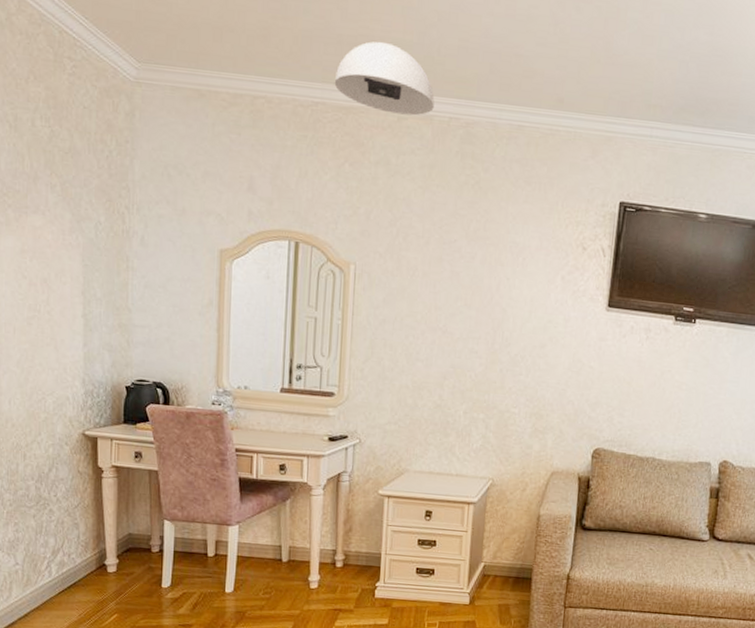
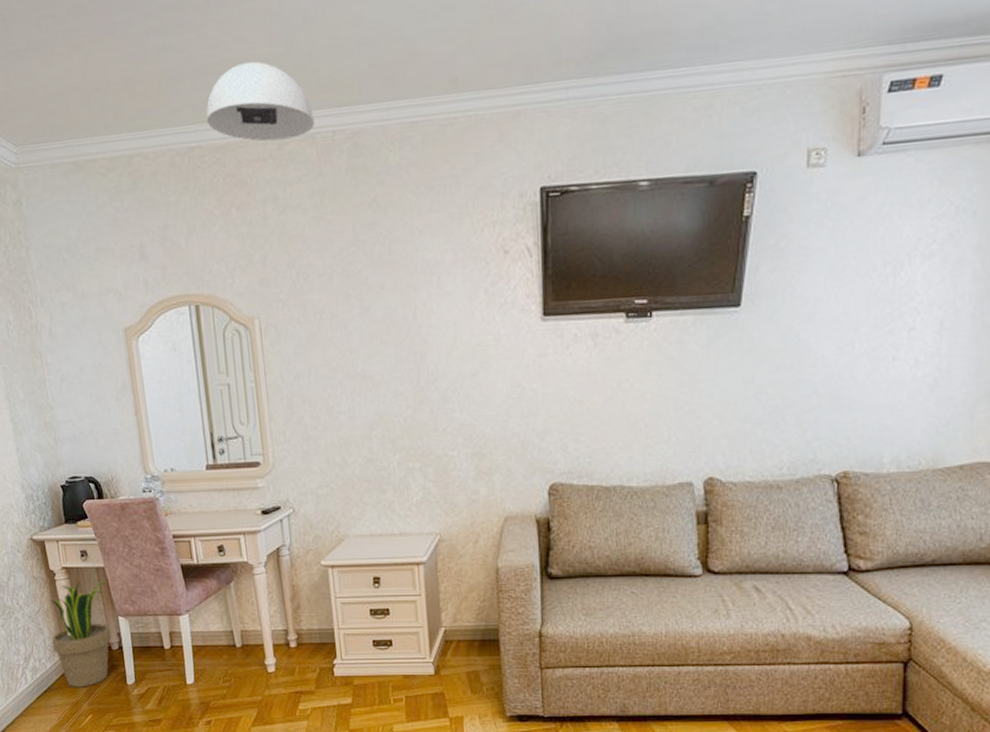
potted plant: none [87,480,159,587] -> present [50,580,112,688]

